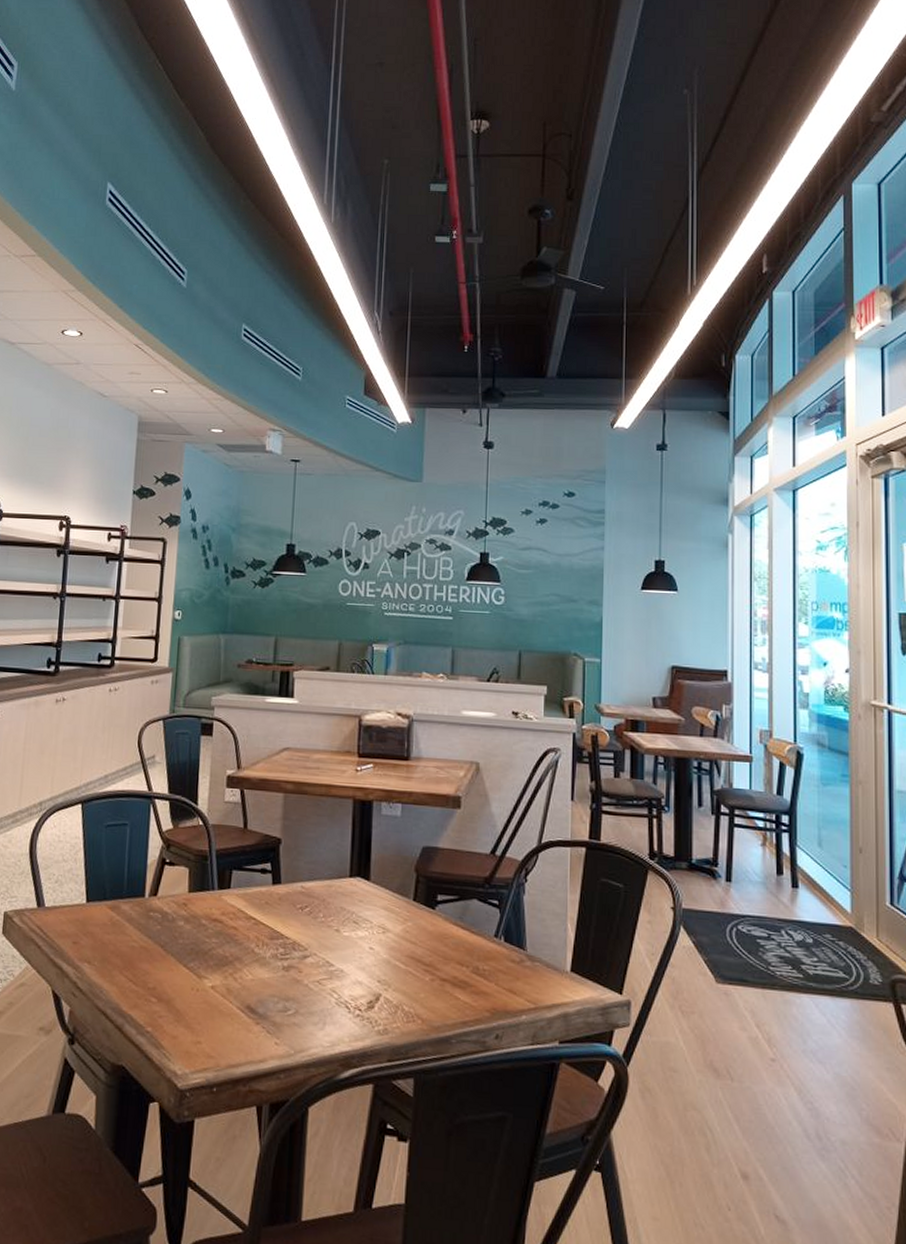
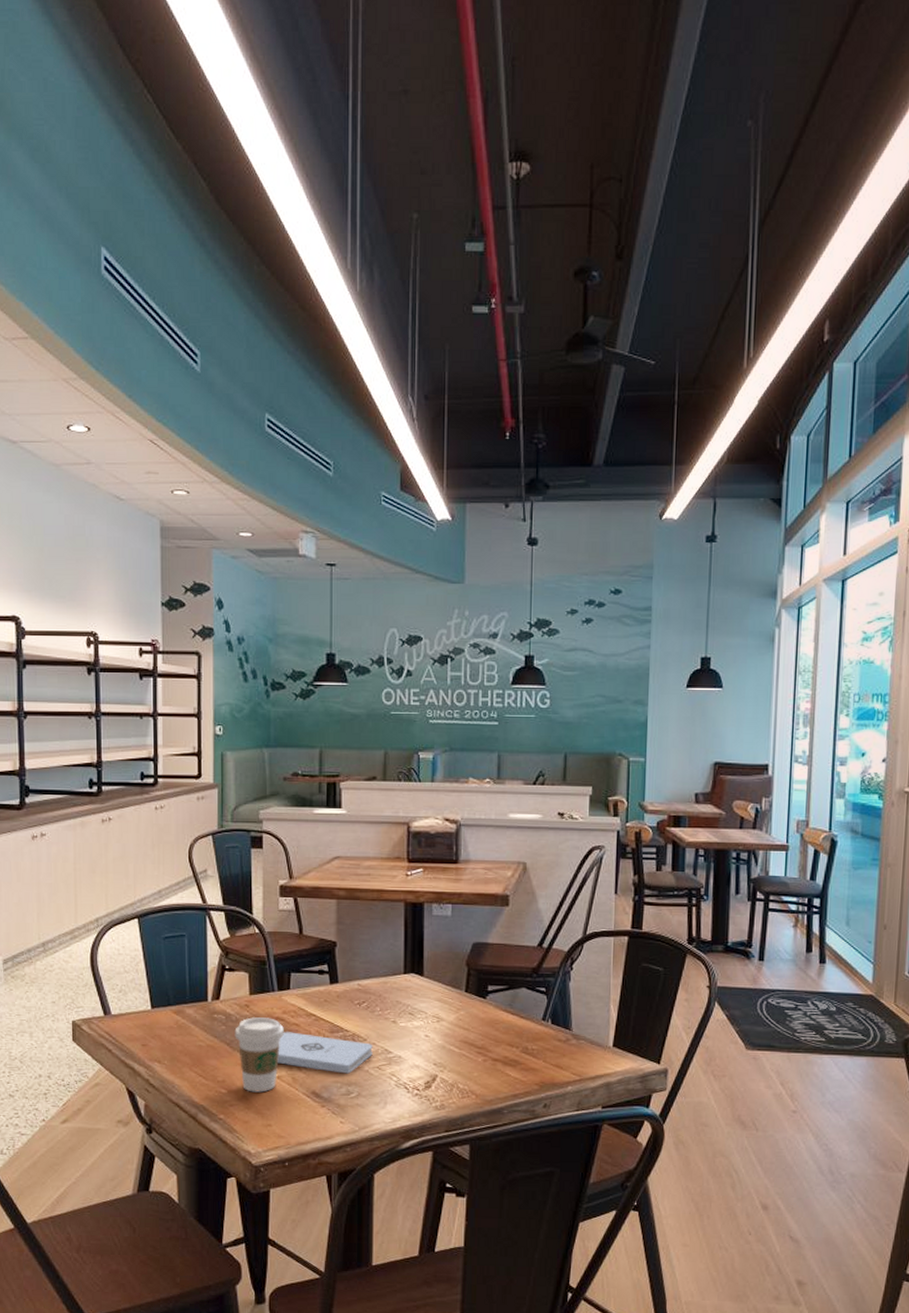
coffee cup: none [170,917,222,1004] -> present [234,1017,284,1093]
notepad: none [212,935,314,987] -> present [278,1032,373,1074]

